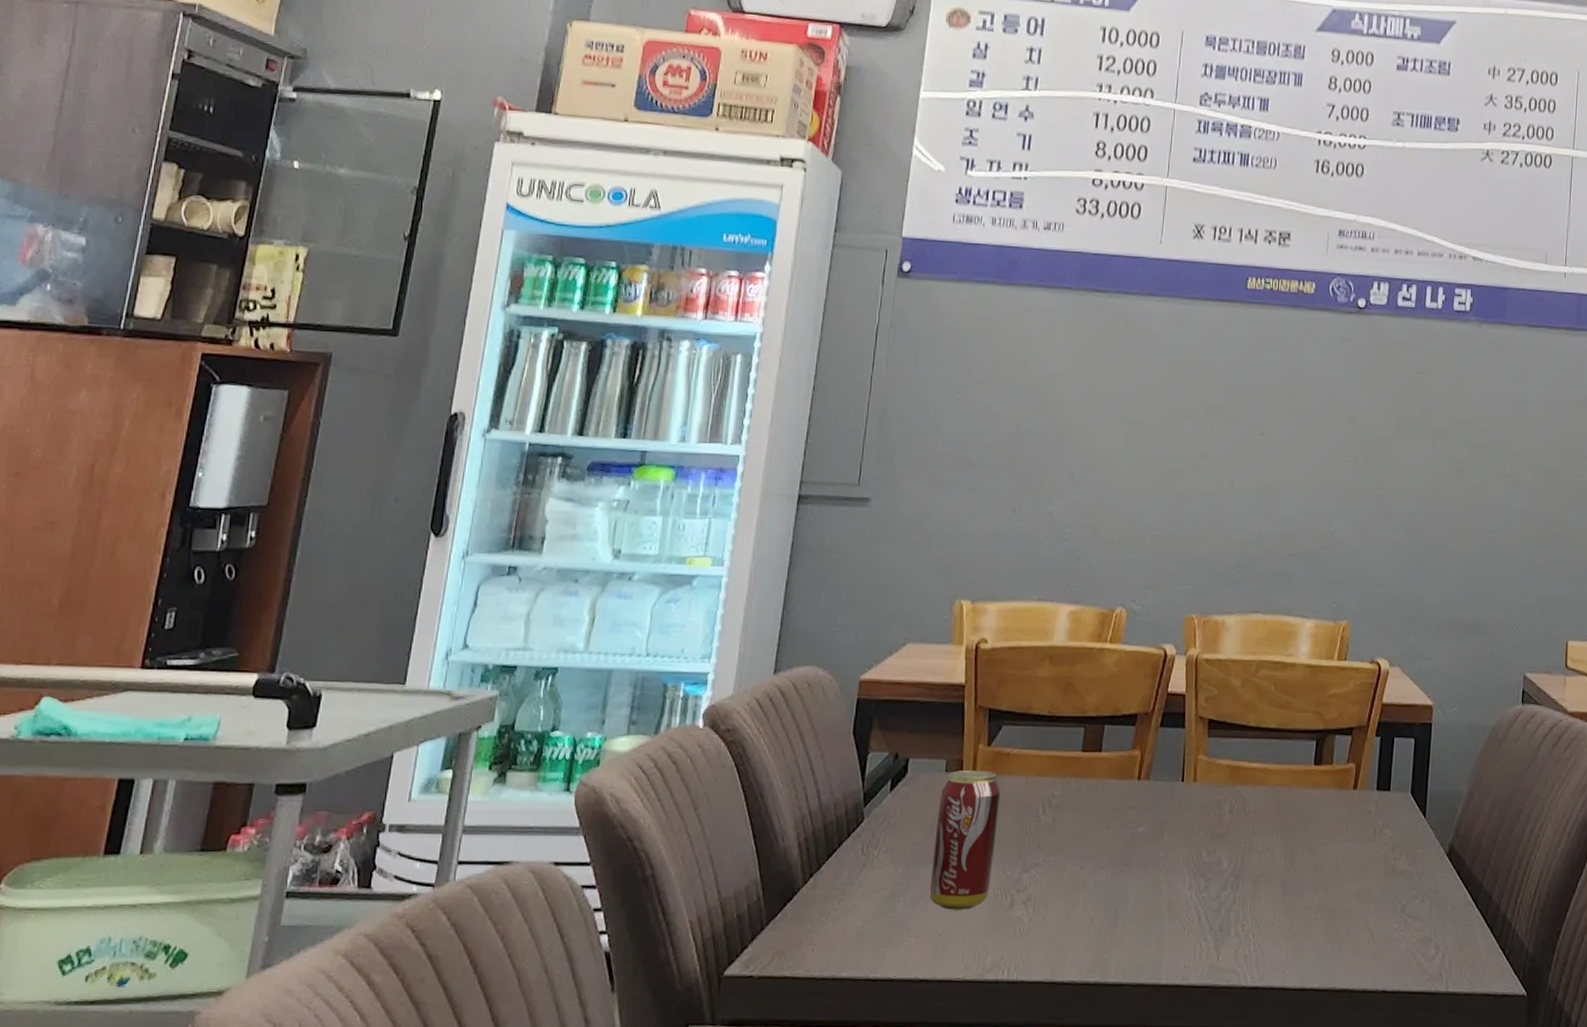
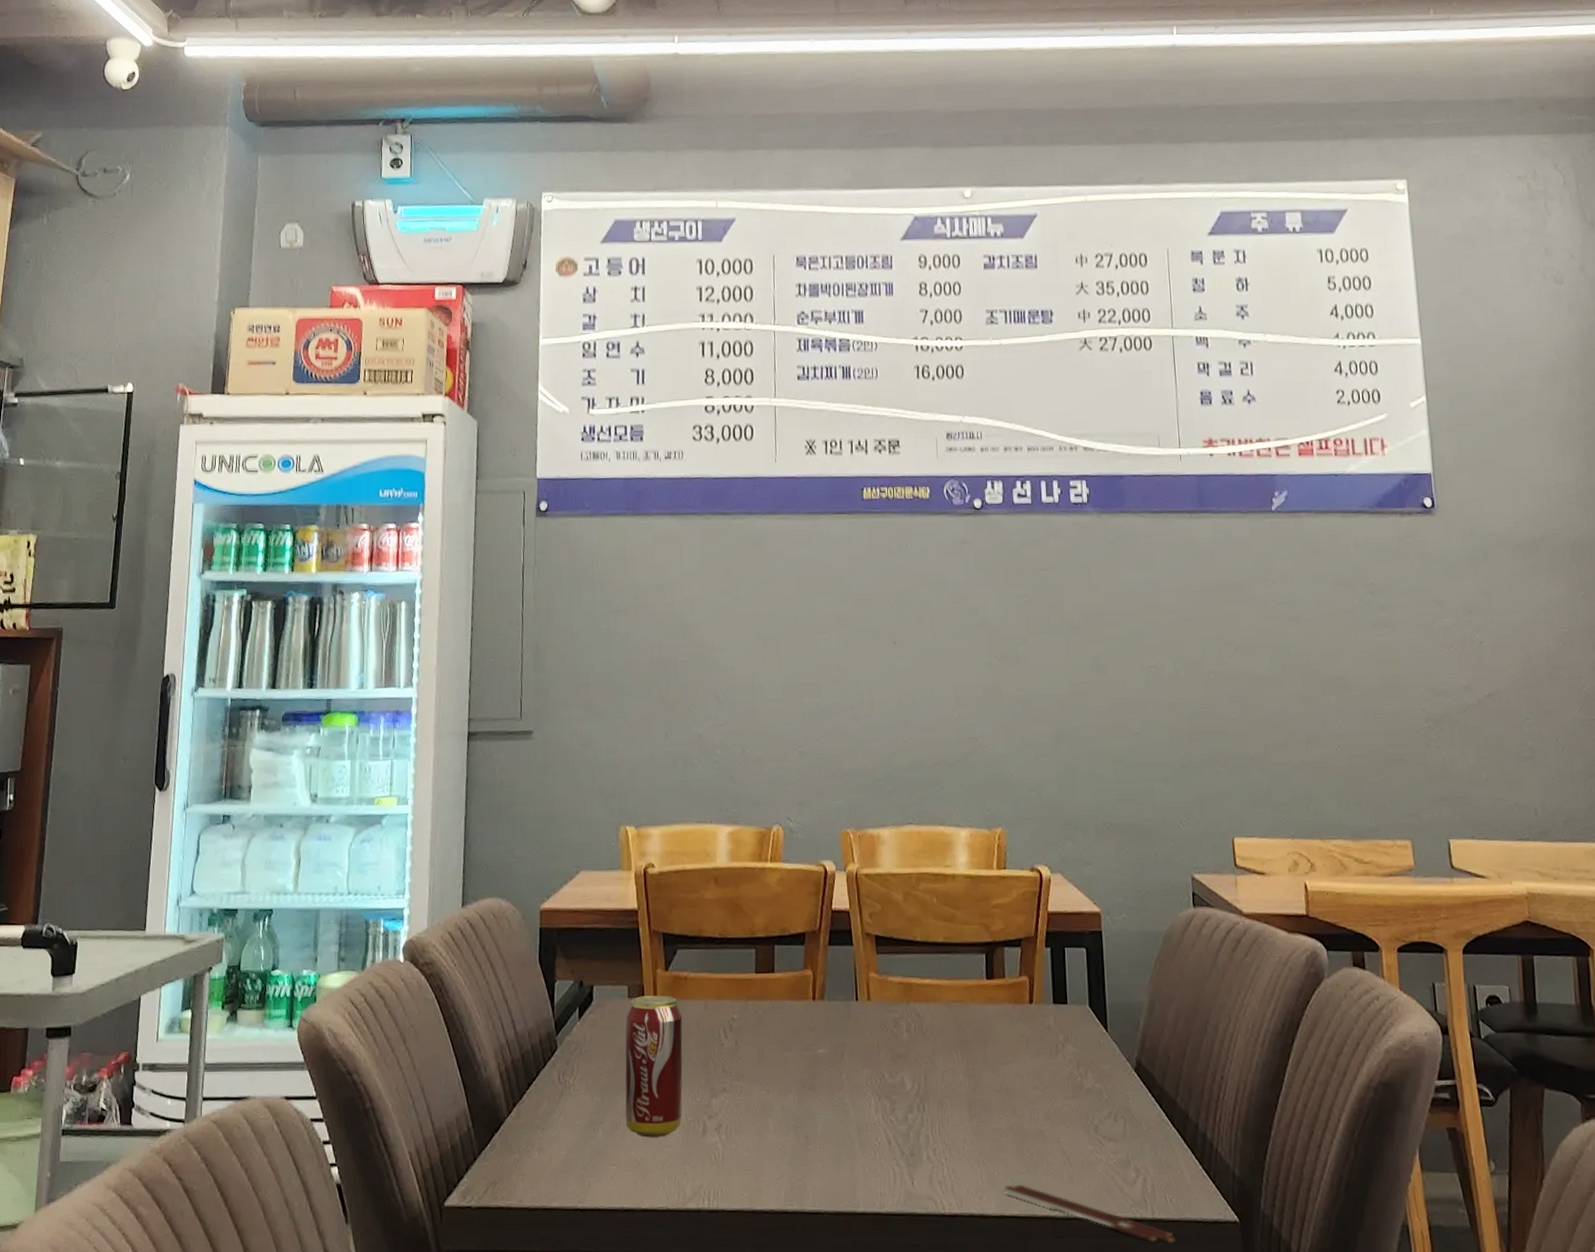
chopsticks: none [1307,959,1465,1015] -> present [1004,1184,1176,1244]

